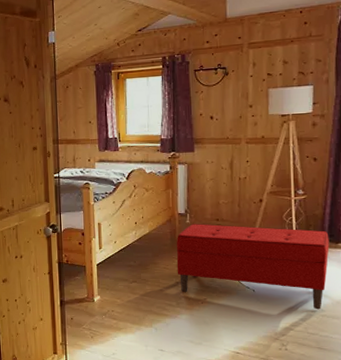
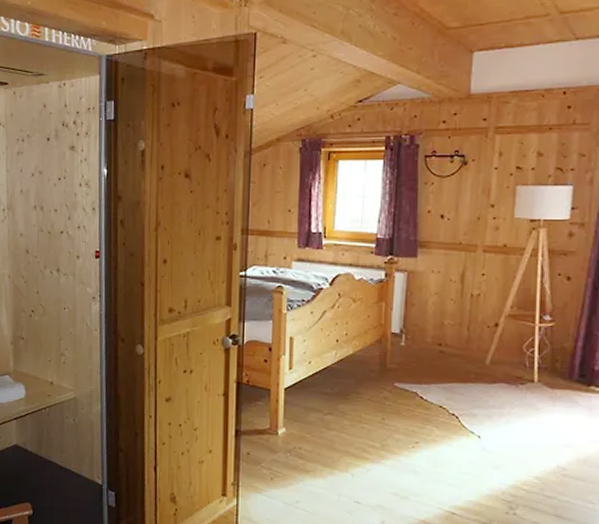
bench: present [176,224,330,310] -> none [384,347,579,468]

